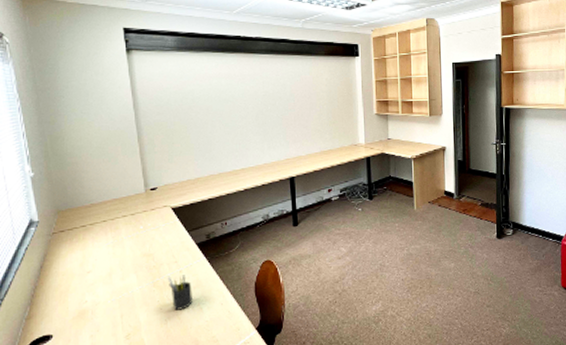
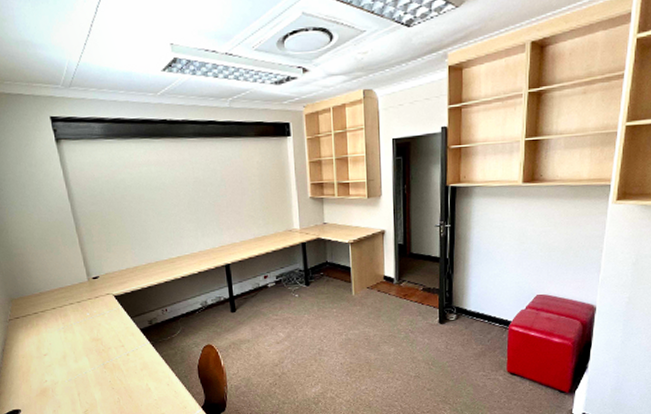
pen holder: present [167,275,193,310] -> none [116,358,141,390]

